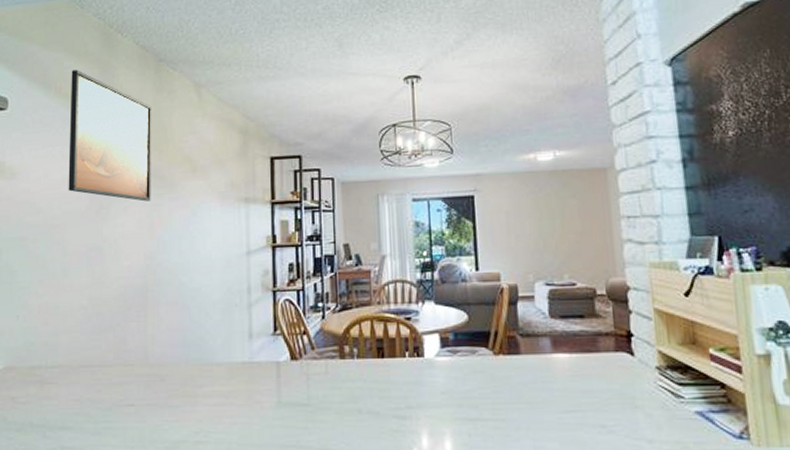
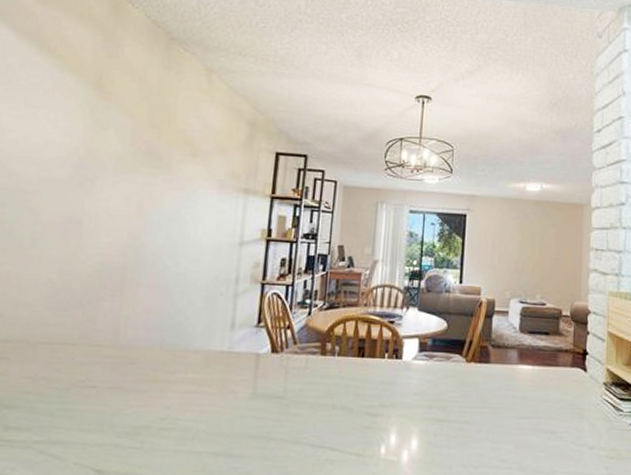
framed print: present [68,69,153,202] -> none [49,32,157,180]

